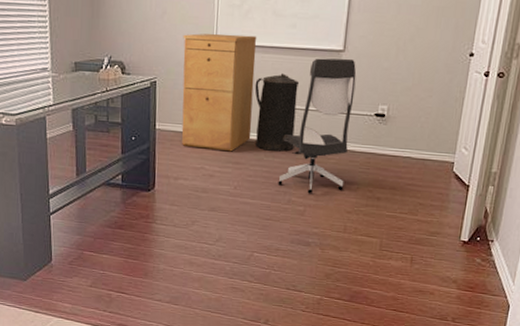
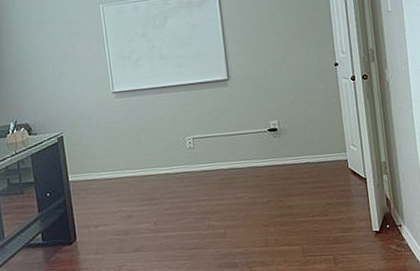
filing cabinet: present [181,33,257,152] -> none [82,80,161,193]
trash can: present [254,73,300,152] -> none [155,108,203,182]
office chair: present [278,58,357,194] -> none [190,85,256,216]

